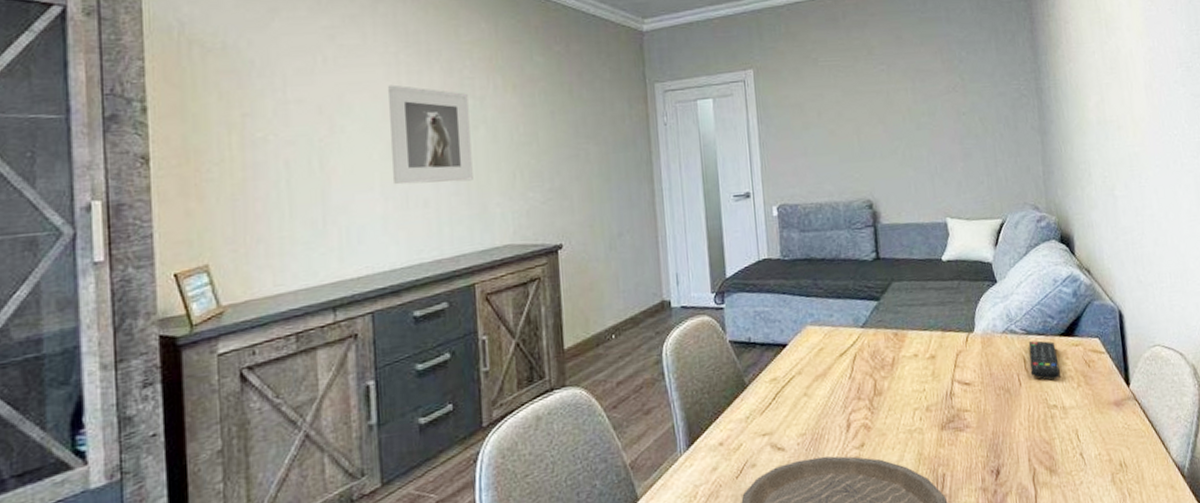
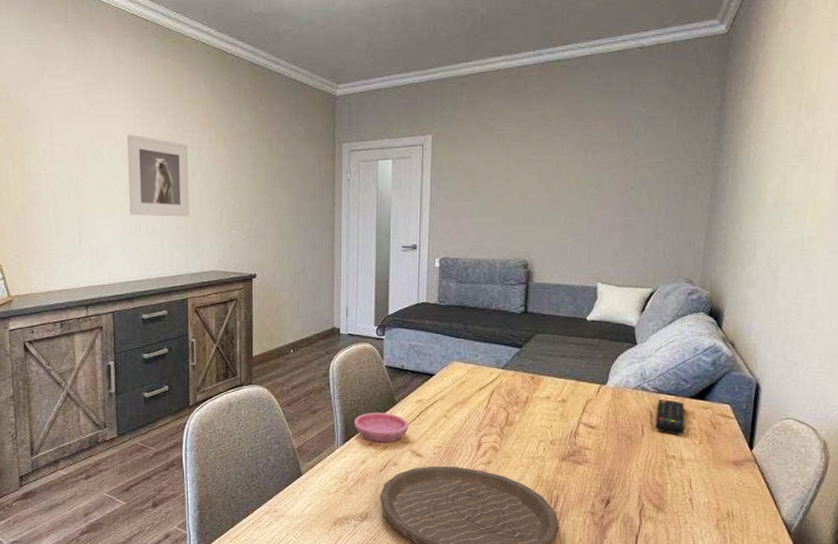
saucer: none [698,400,765,441] -> present [354,412,409,443]

